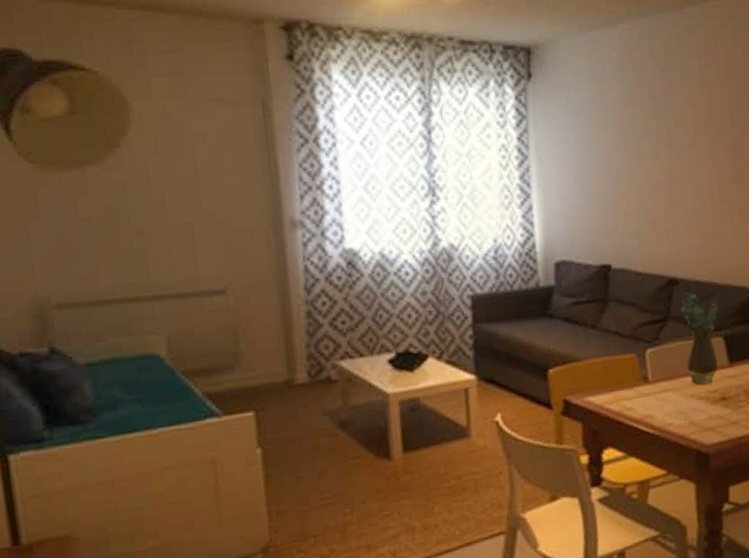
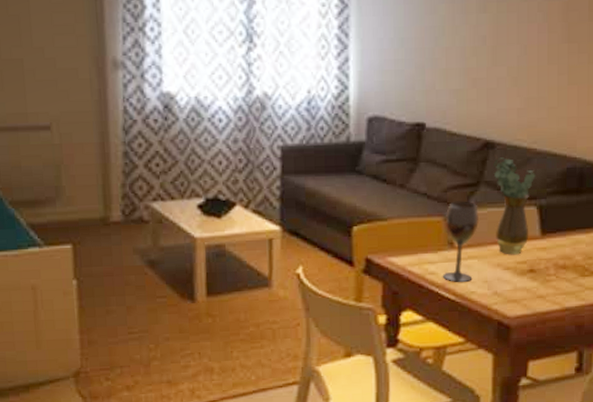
wine glass: none [637,336,671,417] -> present [443,201,480,283]

